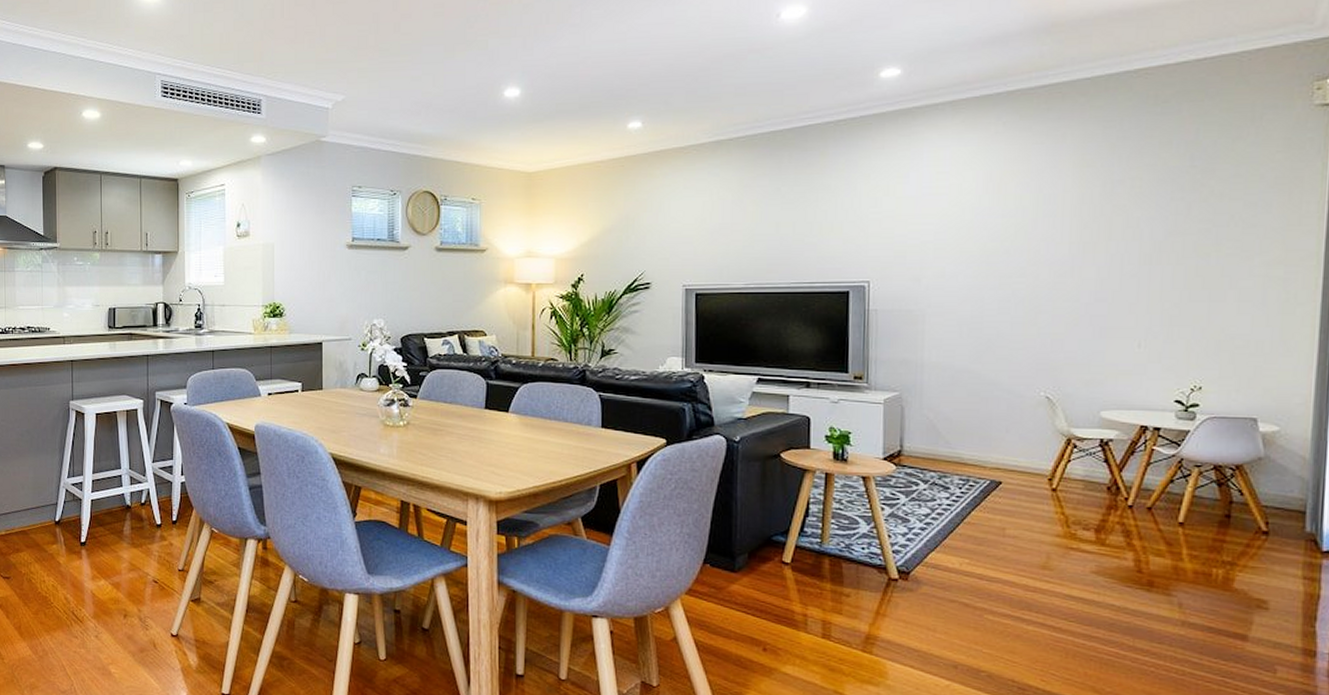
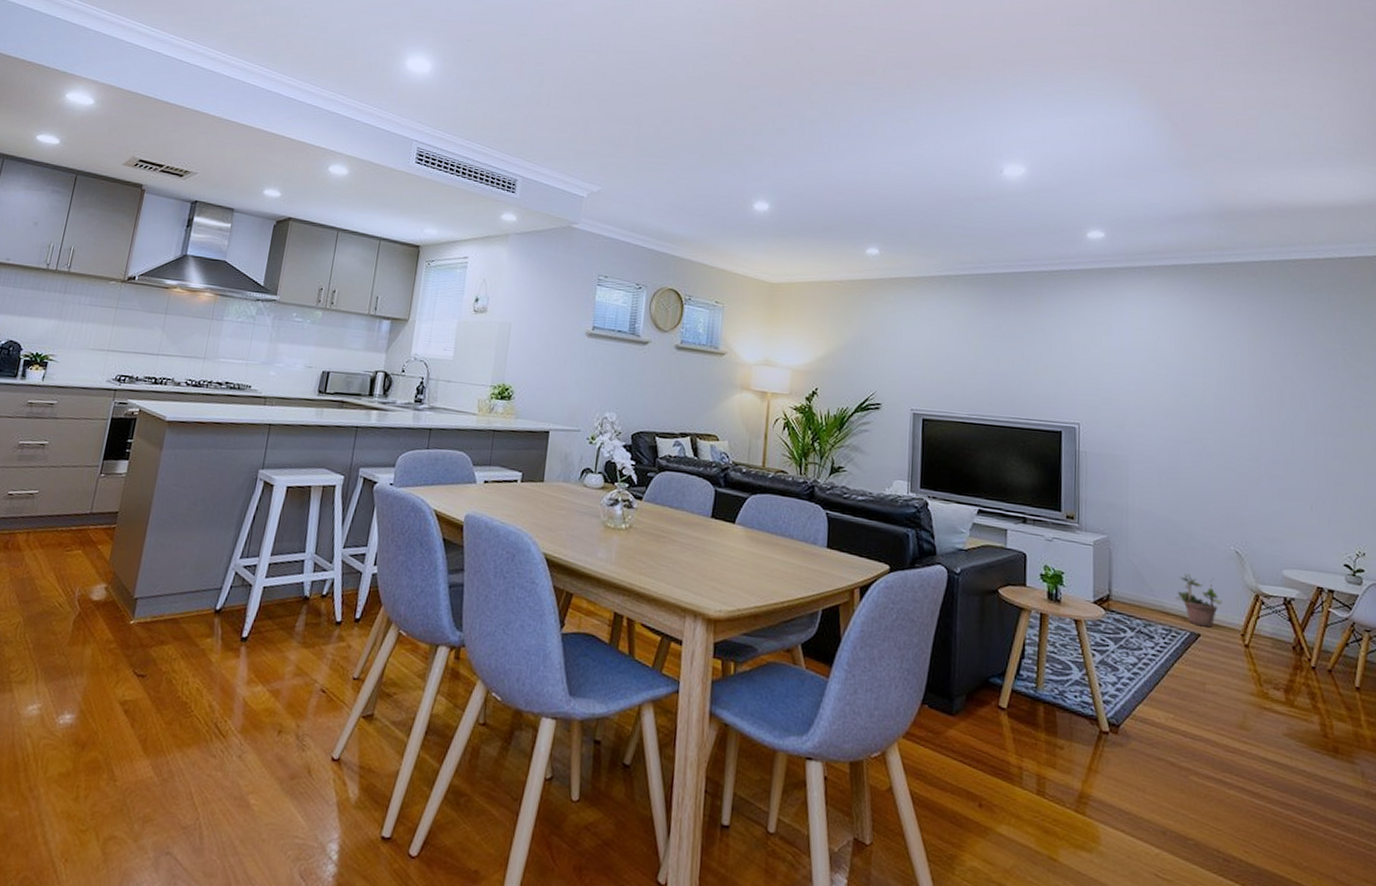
potted plant: none [975,422,1028,475] -> present [1175,573,1223,628]

